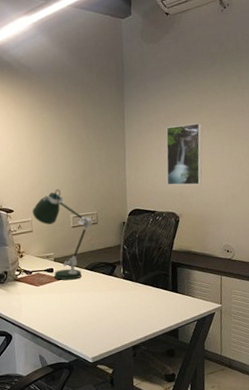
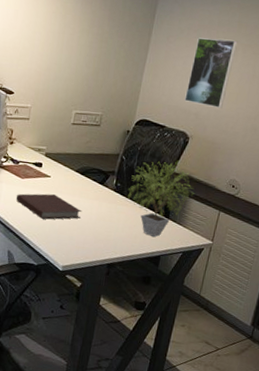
desk lamp: present [32,189,93,281] -> none [33,80,96,180]
notebook: none [35,294,99,319] -> present [15,193,82,220]
potted plant: none [135,238,196,313] -> present [127,160,195,238]

